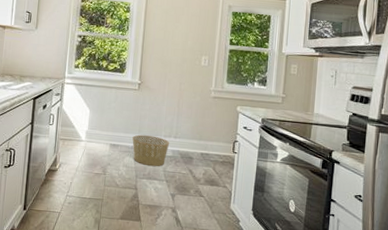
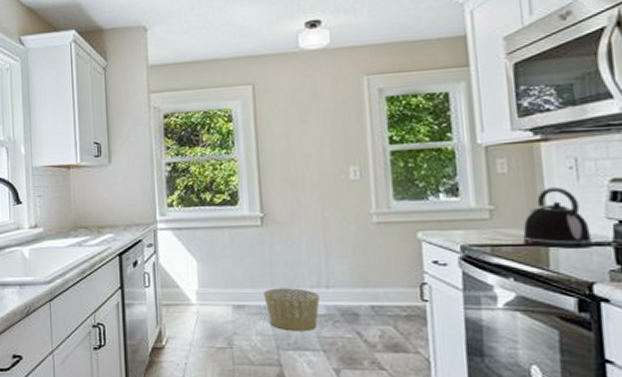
kettle: none [298,87,337,129] -> present [521,187,593,249]

